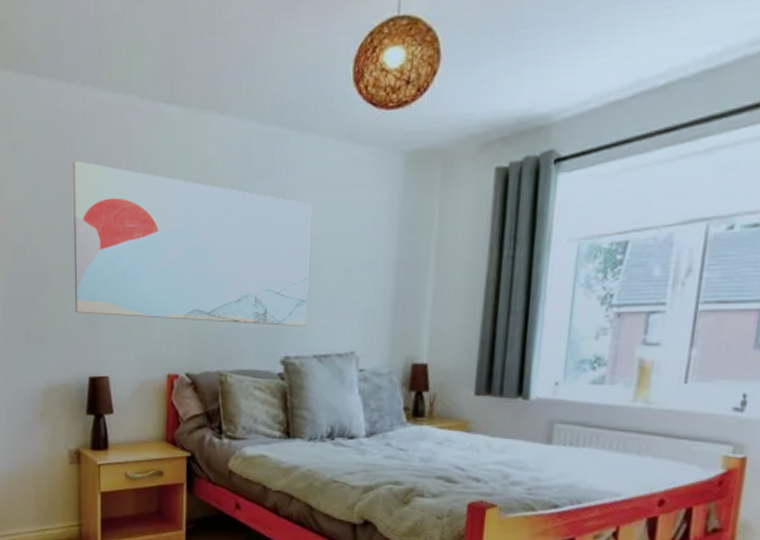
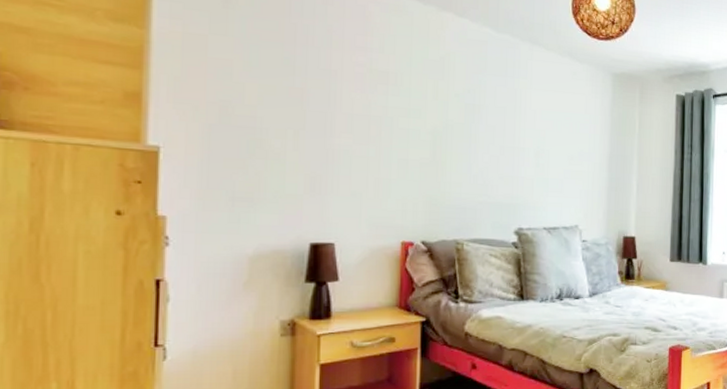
wall art: present [73,161,312,326] -> none [295,30,540,203]

